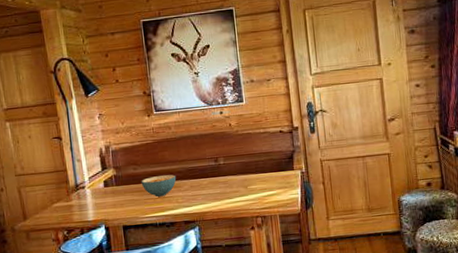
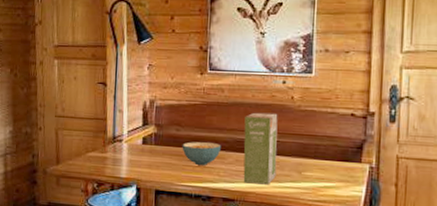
food box: none [193,140,227,205] -> present [243,112,278,185]

